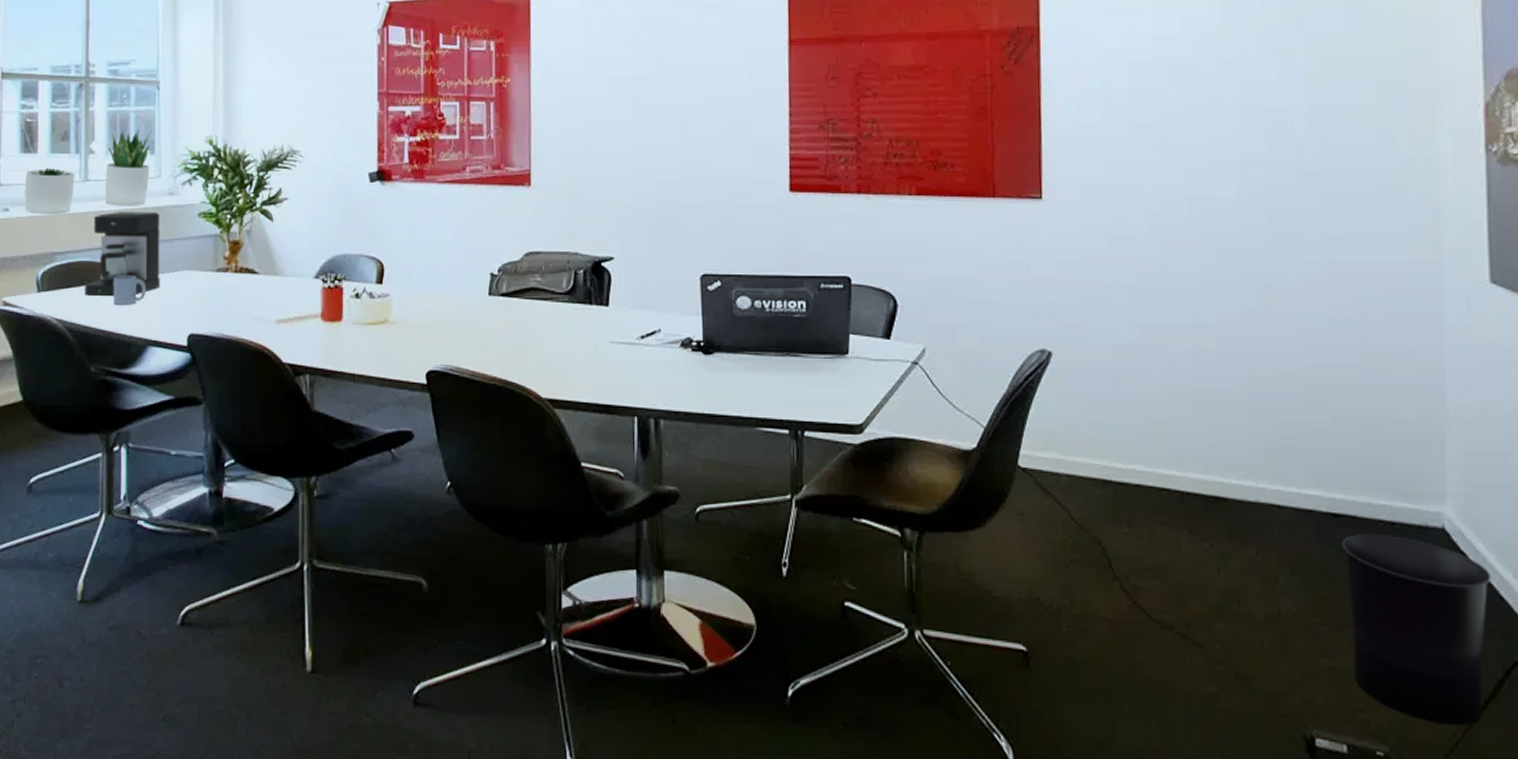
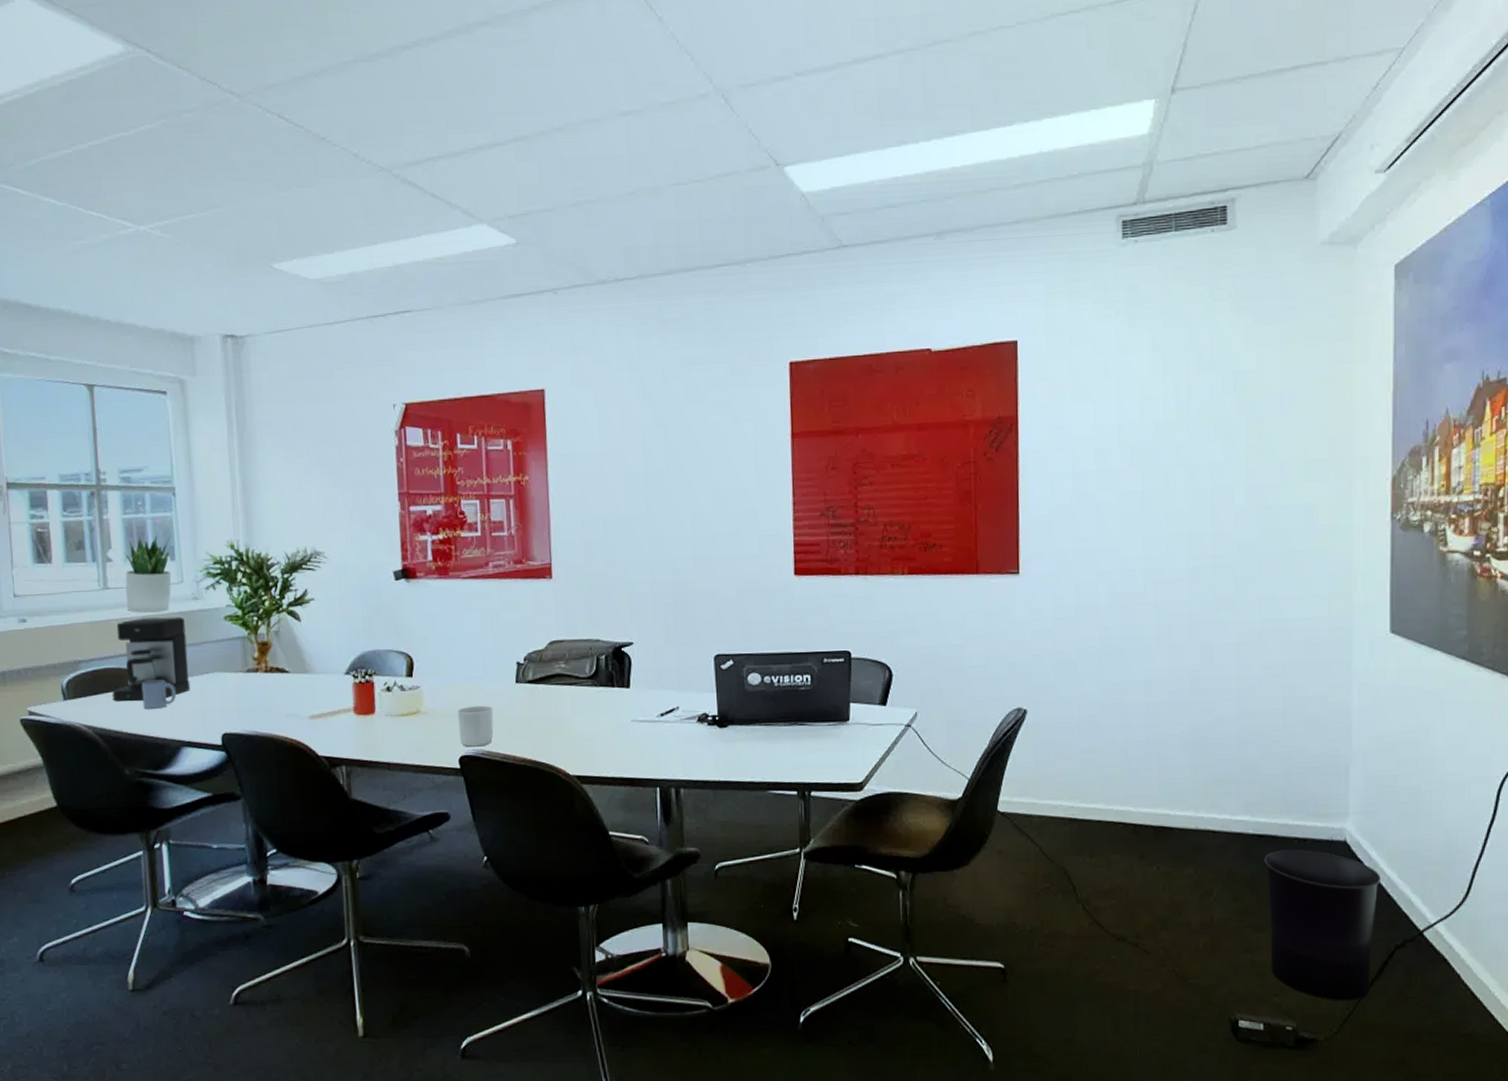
planter: present [25,167,75,214] -> none [41,577,94,624]
mug: none [427,317,464,362] -> present [458,705,494,747]

